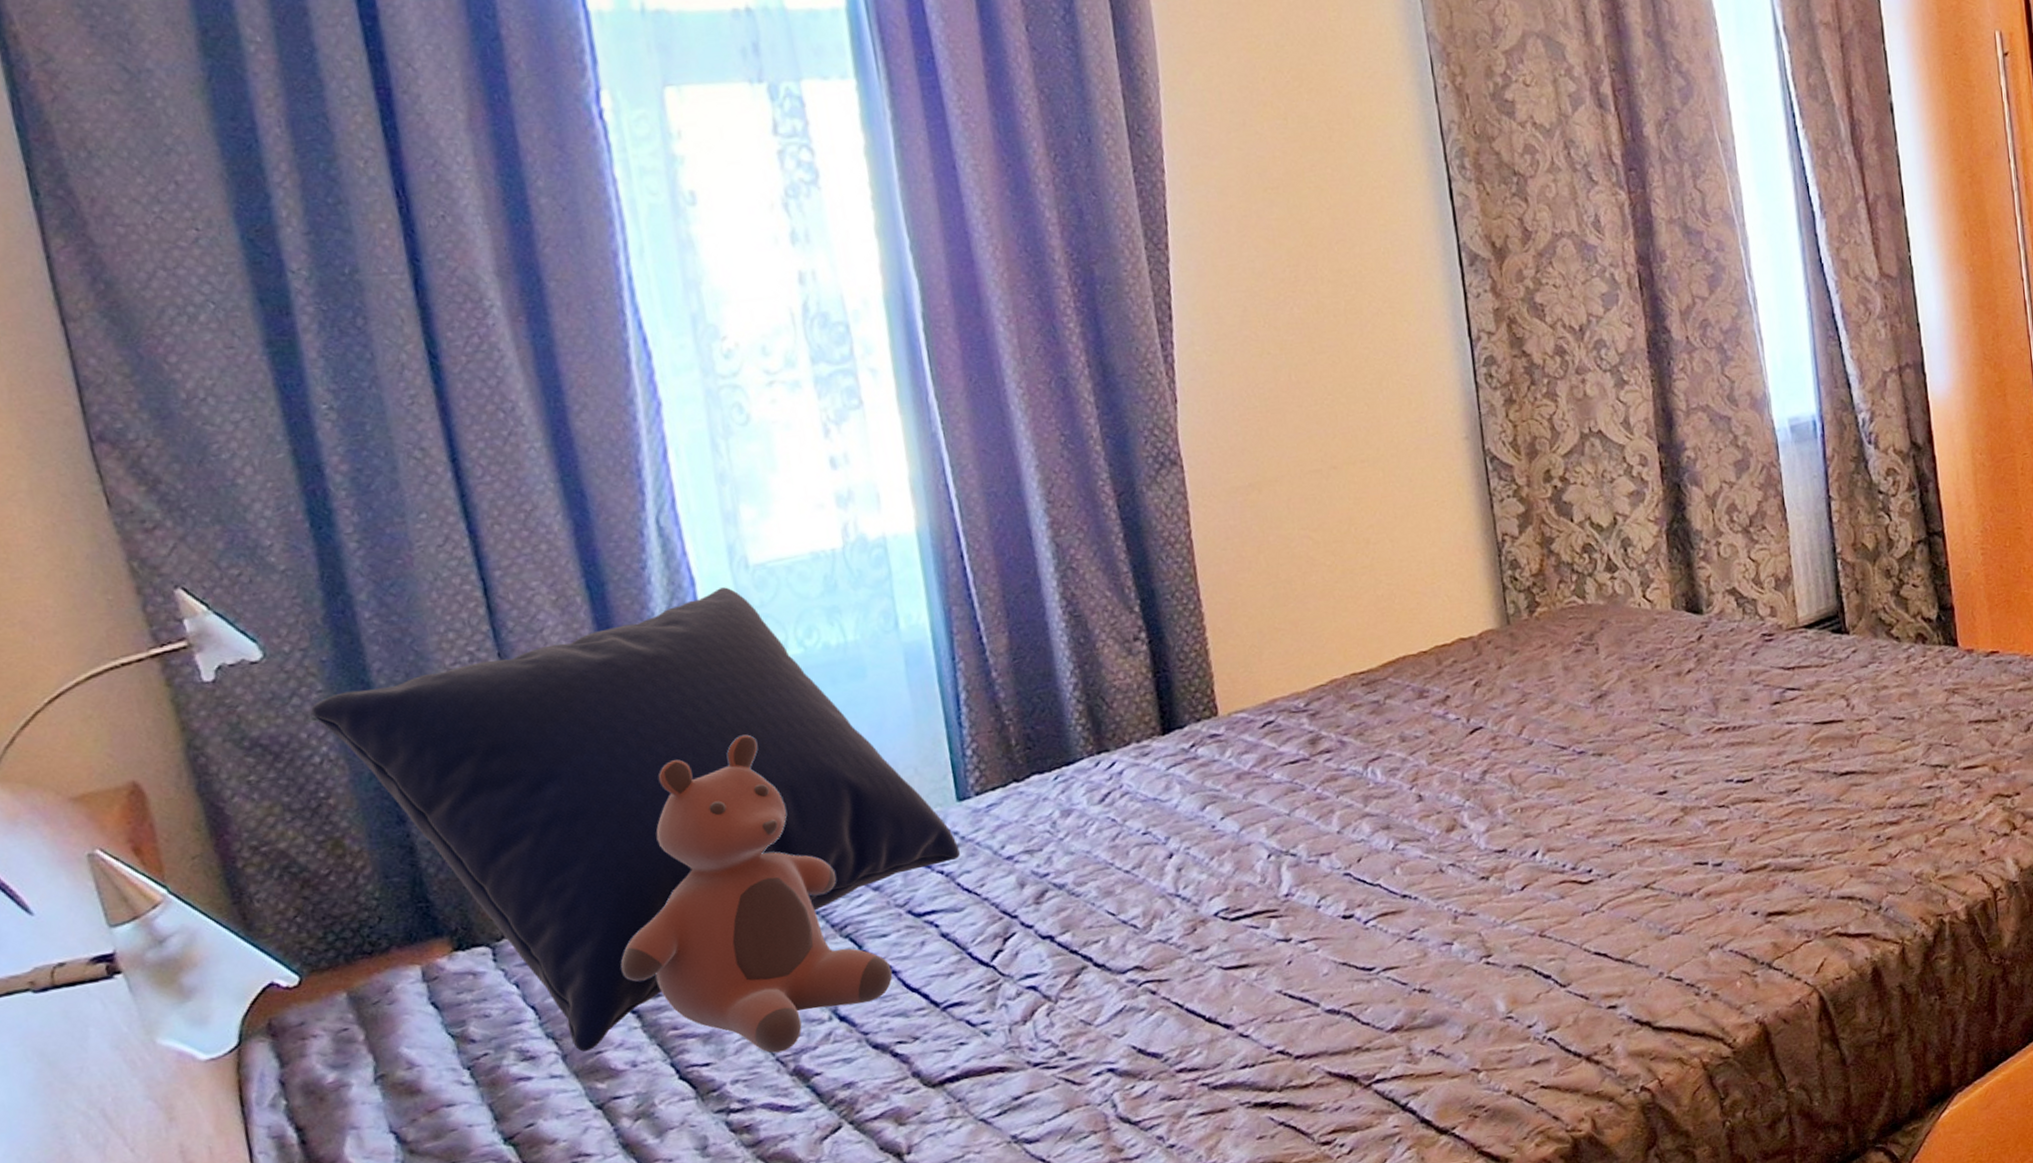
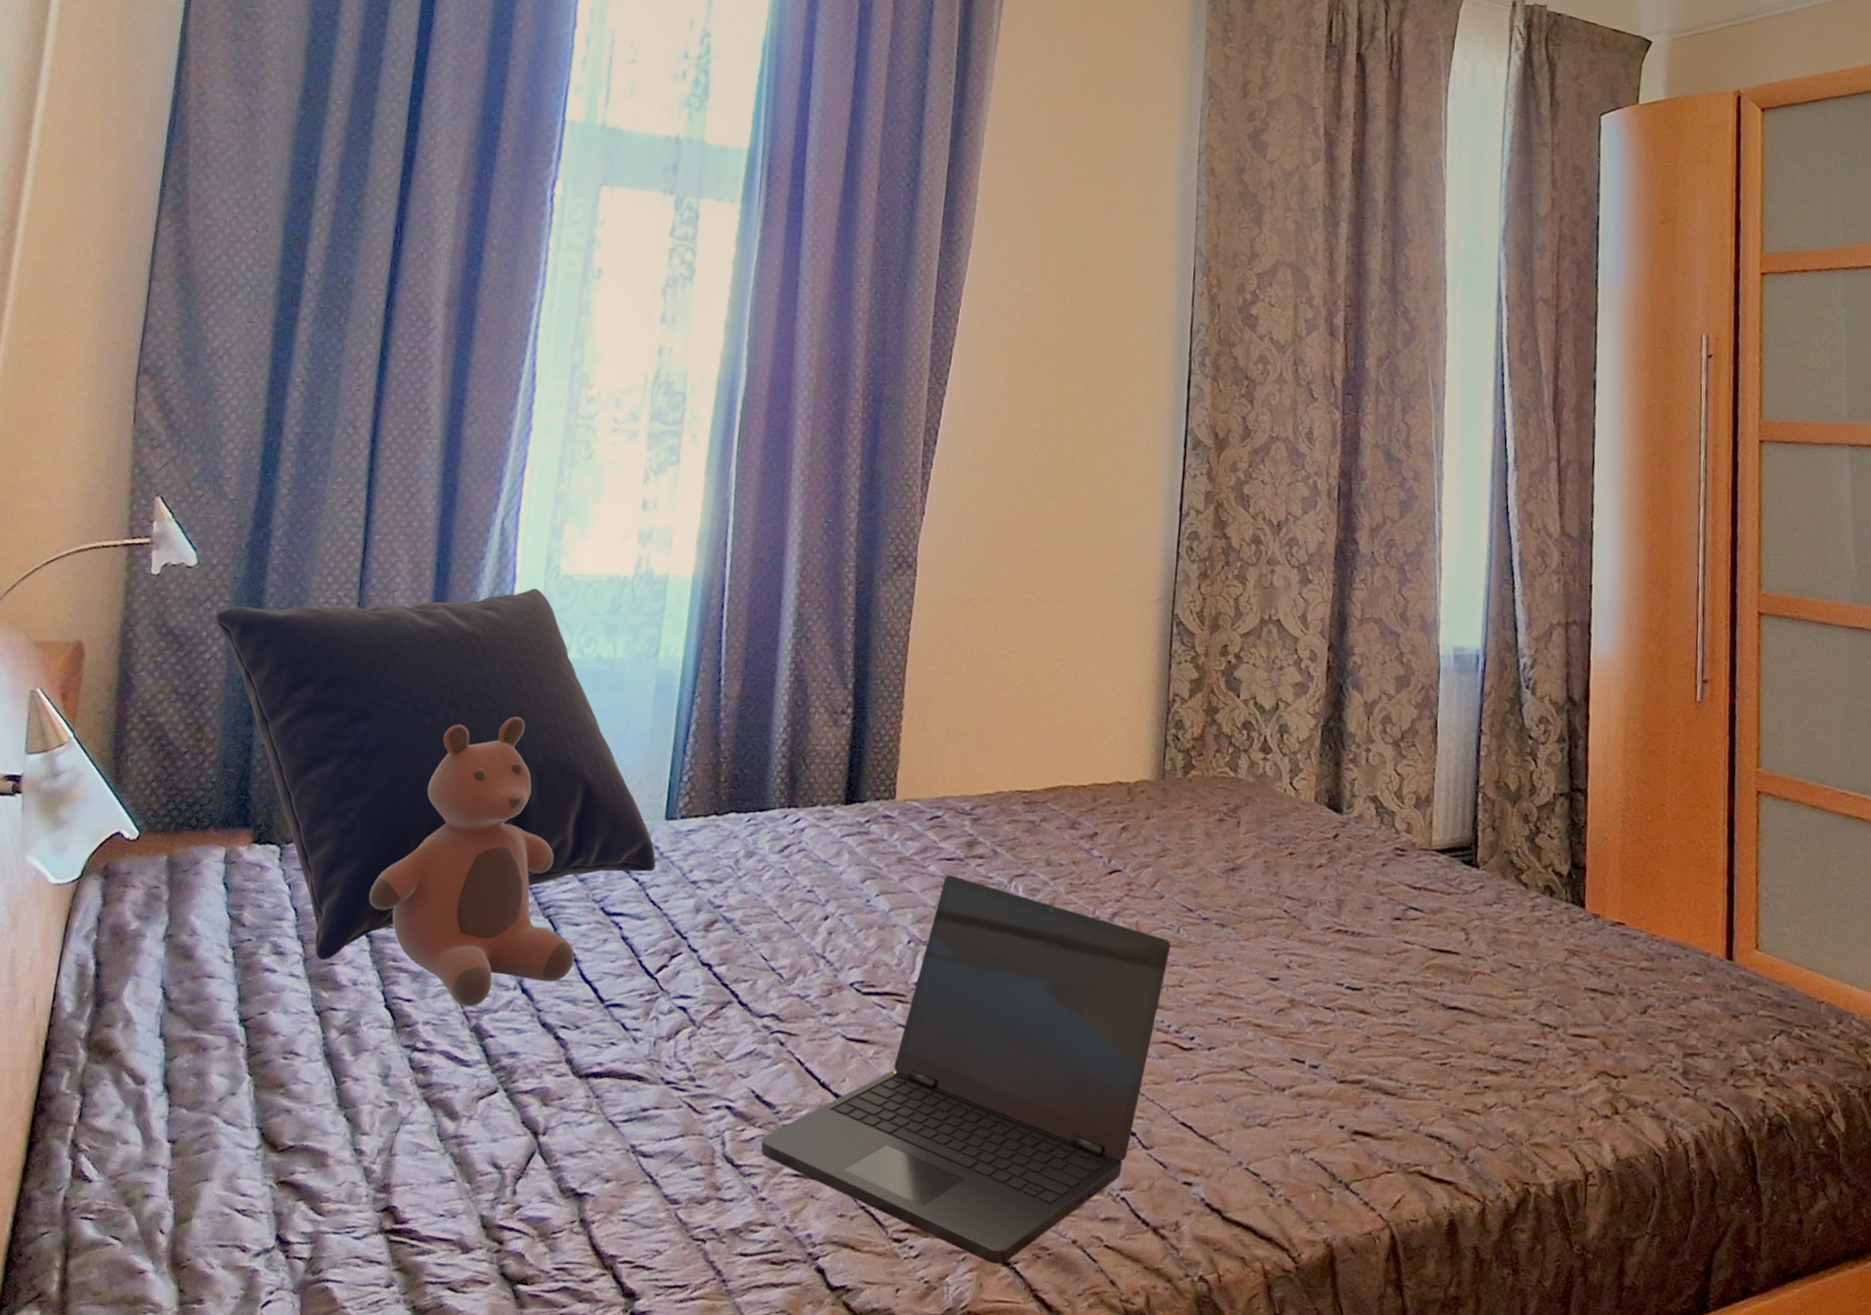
laptop: none [1155,777,1551,1136] -> present [761,875,1171,1265]

